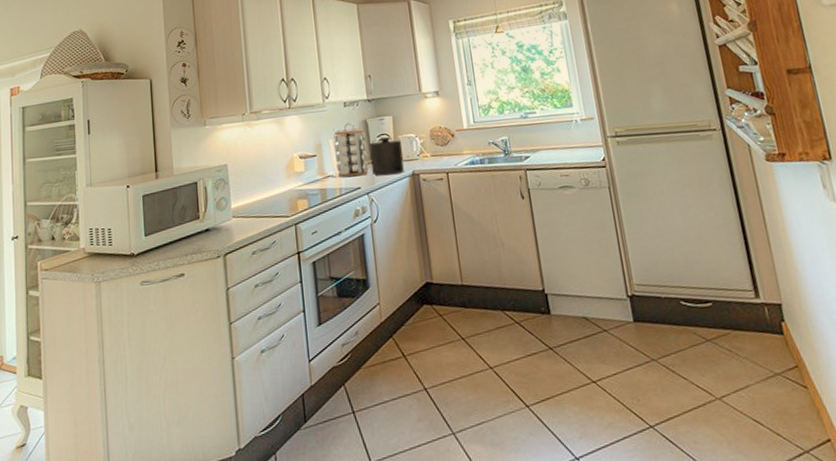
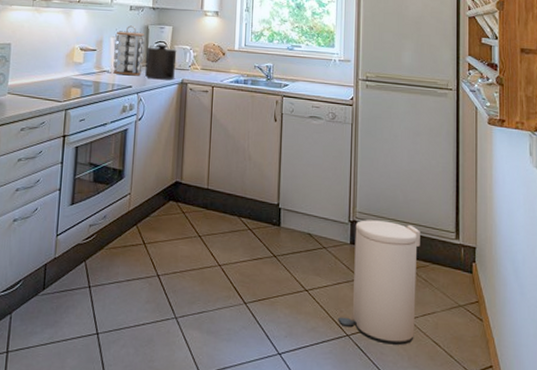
pedal bin: none [635,289,730,431] -> present [338,220,420,345]

